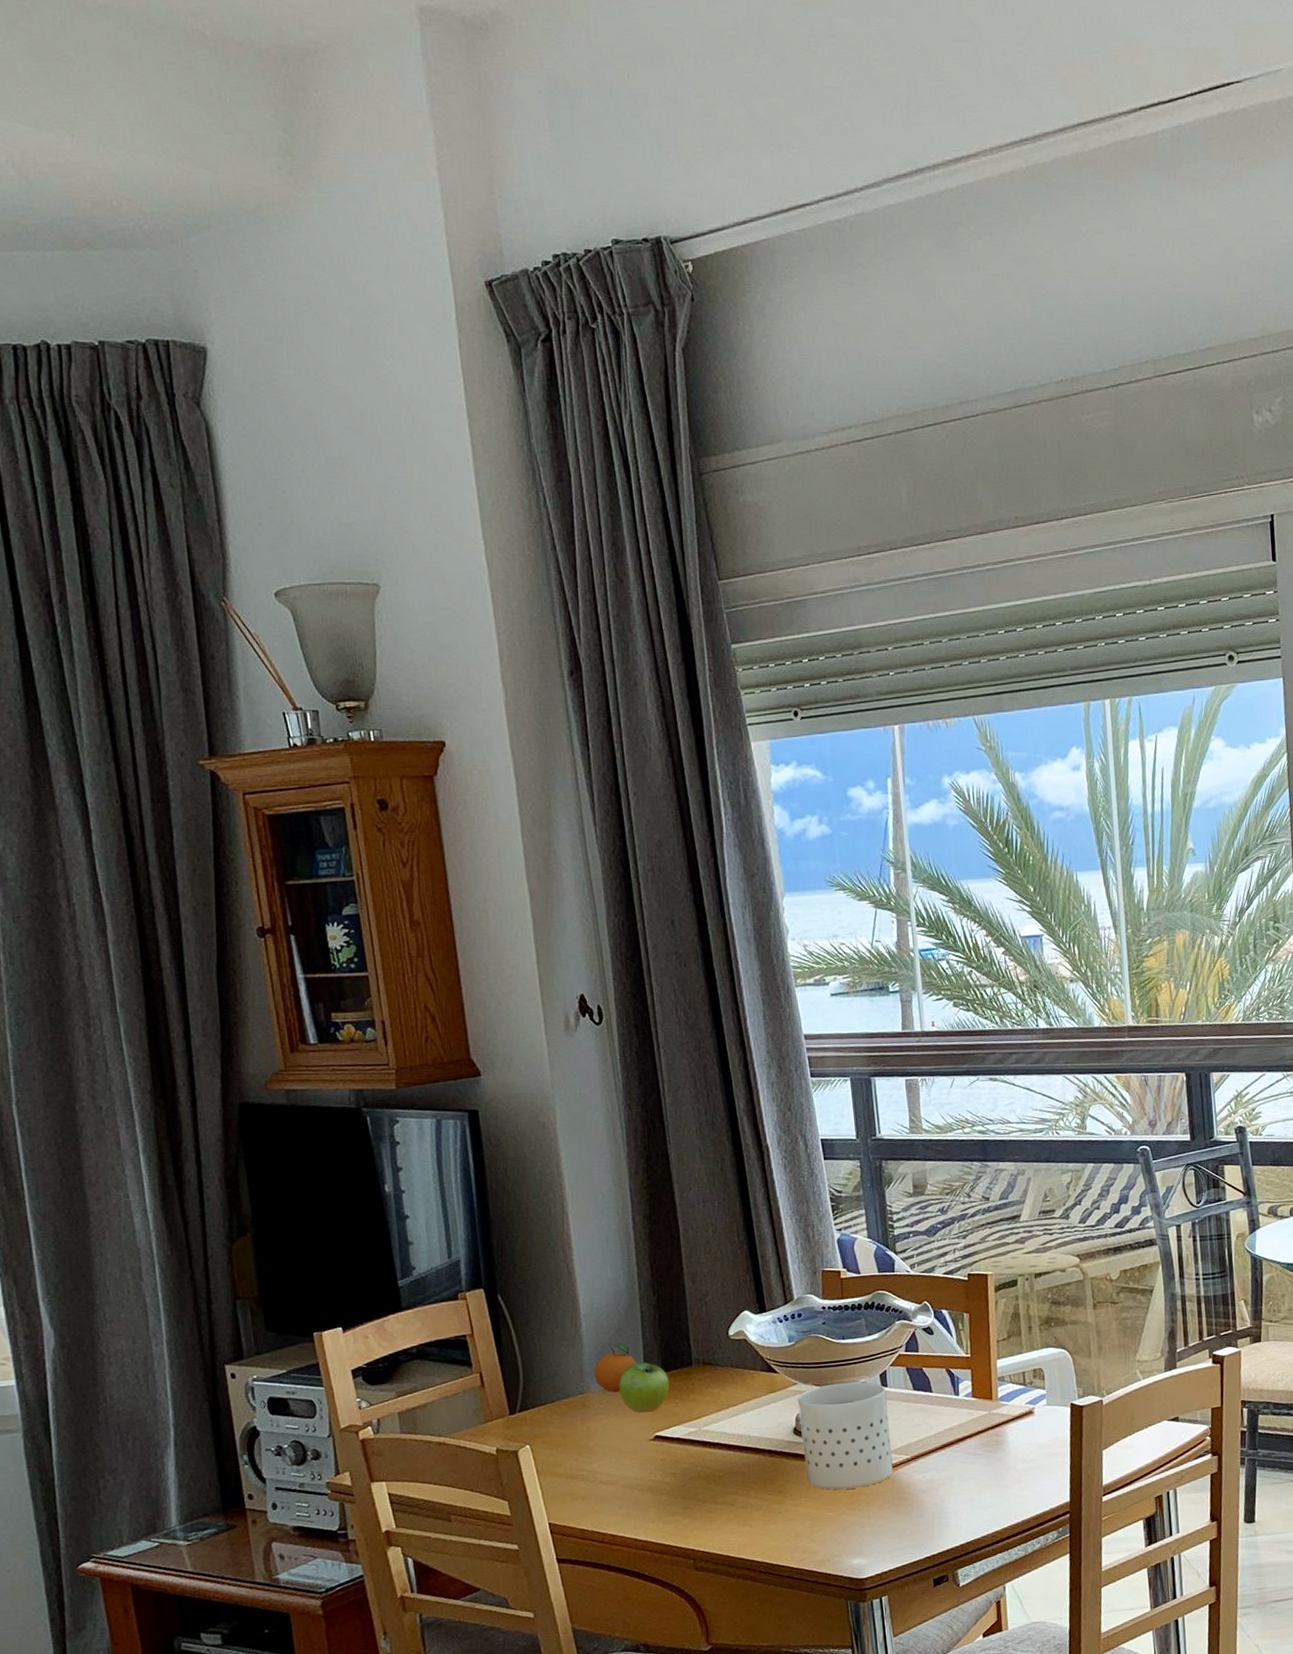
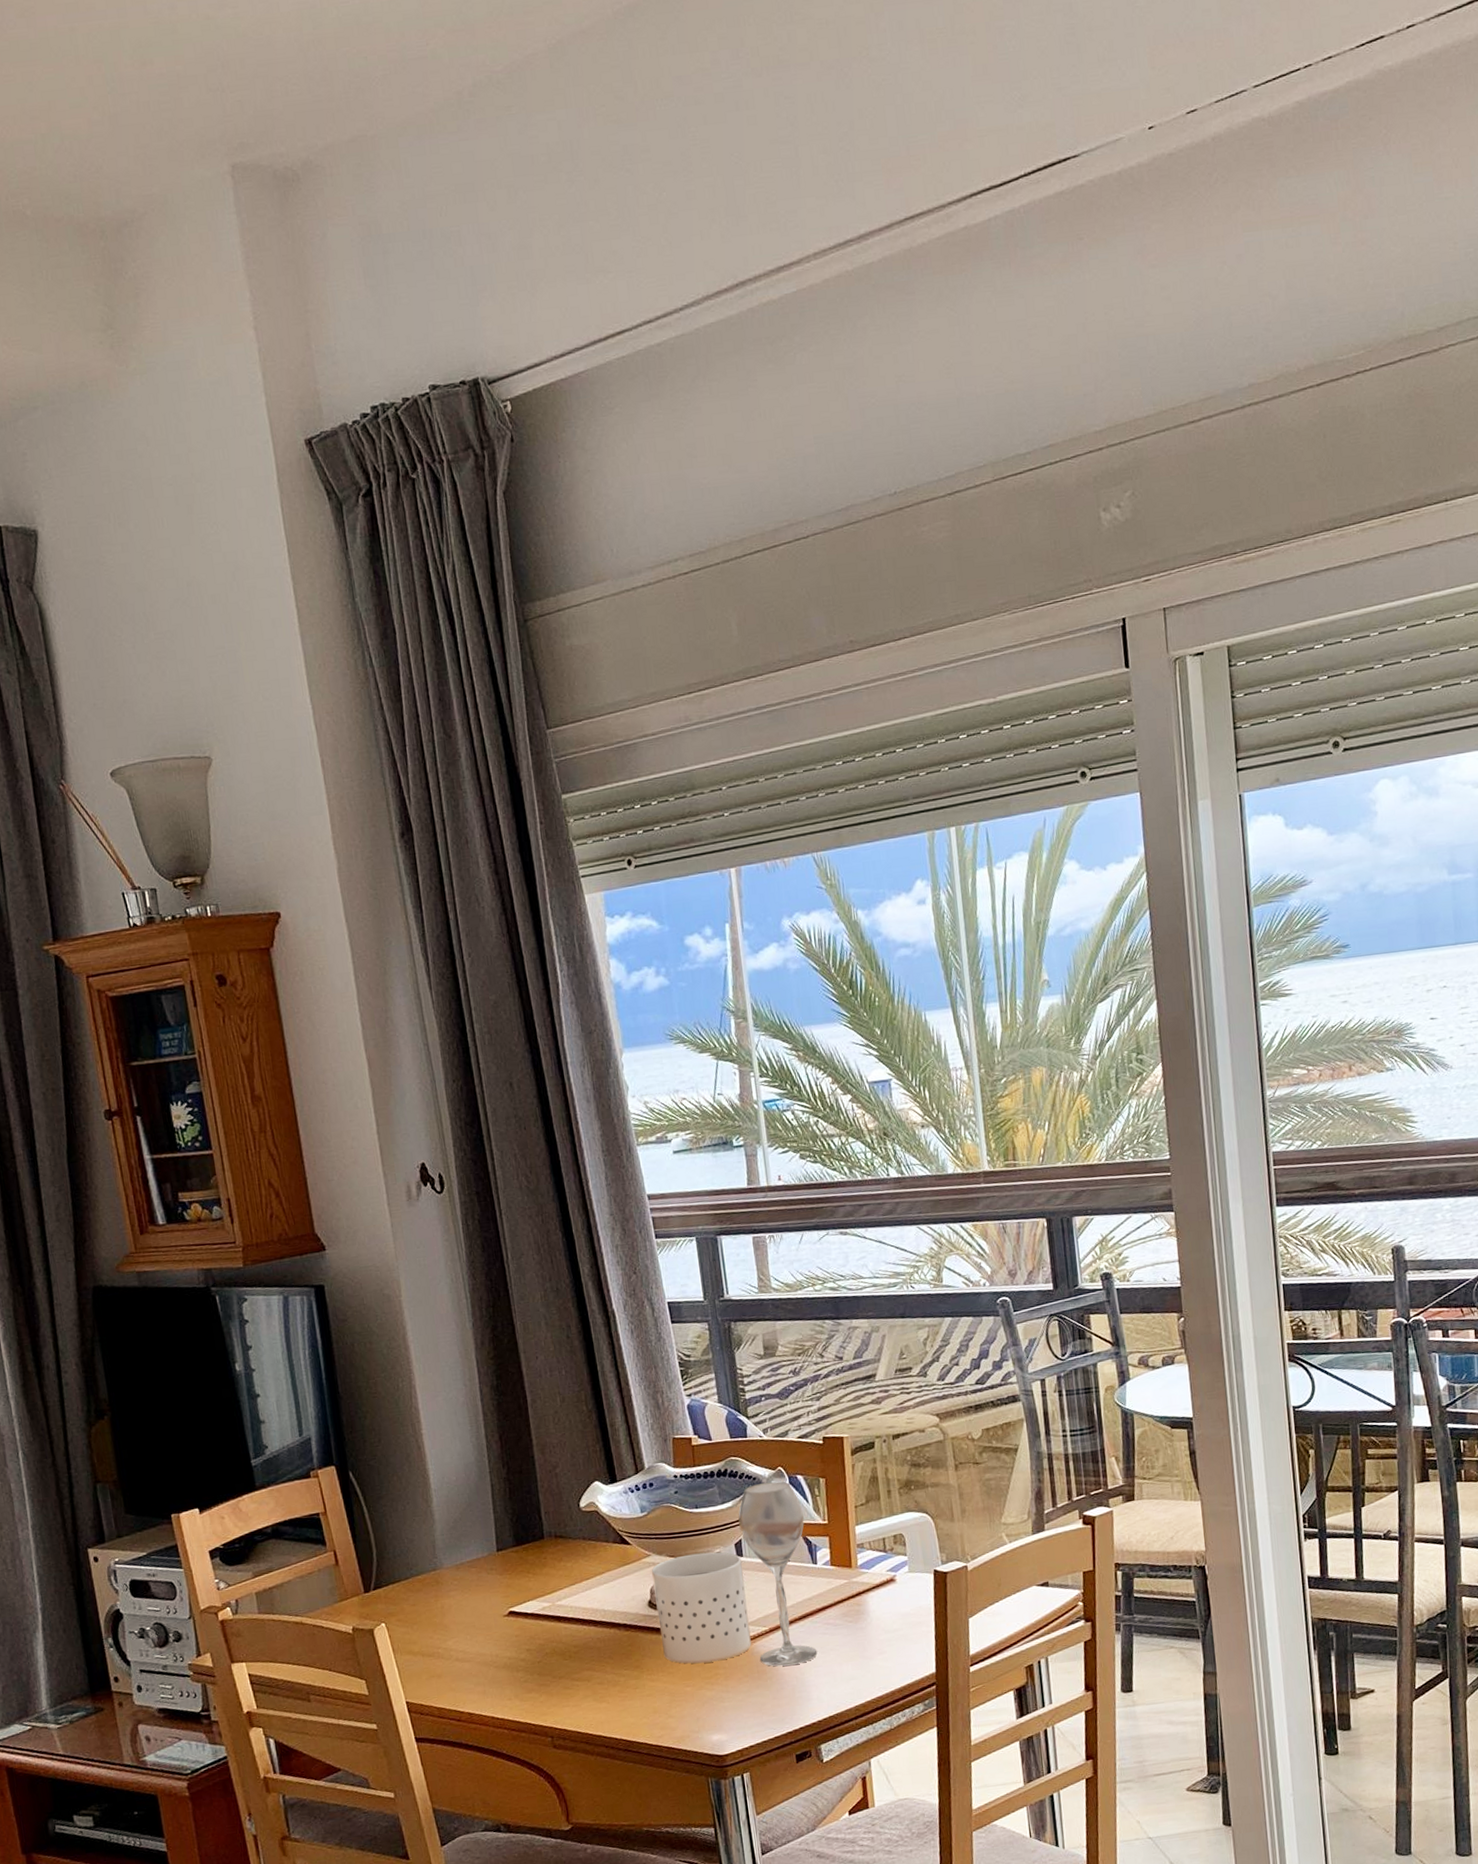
orange: present [594,1343,637,1392] -> none [446,1517,489,1568]
fruit: present [618,1362,670,1413] -> none [471,1536,522,1589]
wineglass: none [884,1315,957,1494] -> present [738,1481,818,1667]

